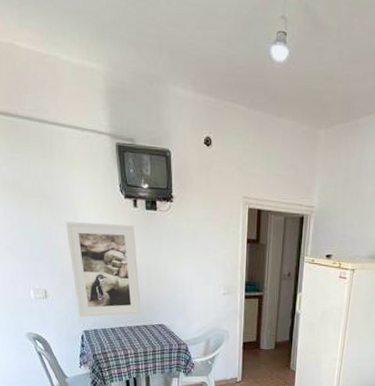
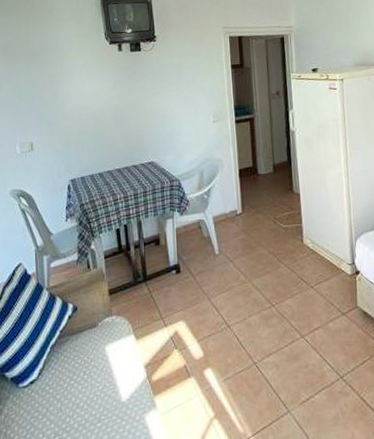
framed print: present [65,221,141,318] -> none [52,68,130,166]

